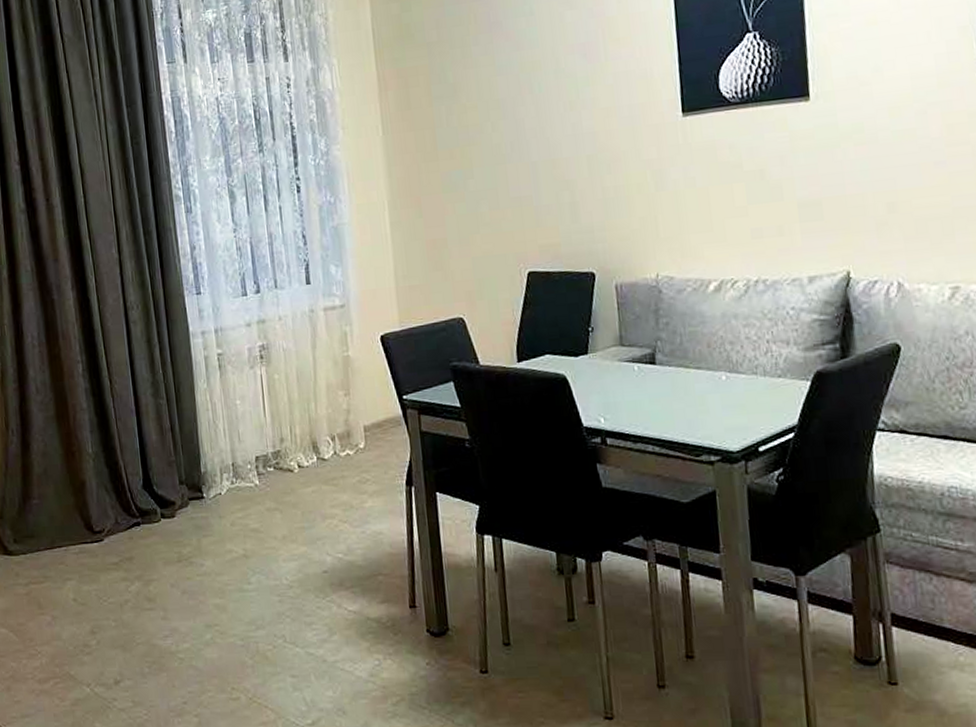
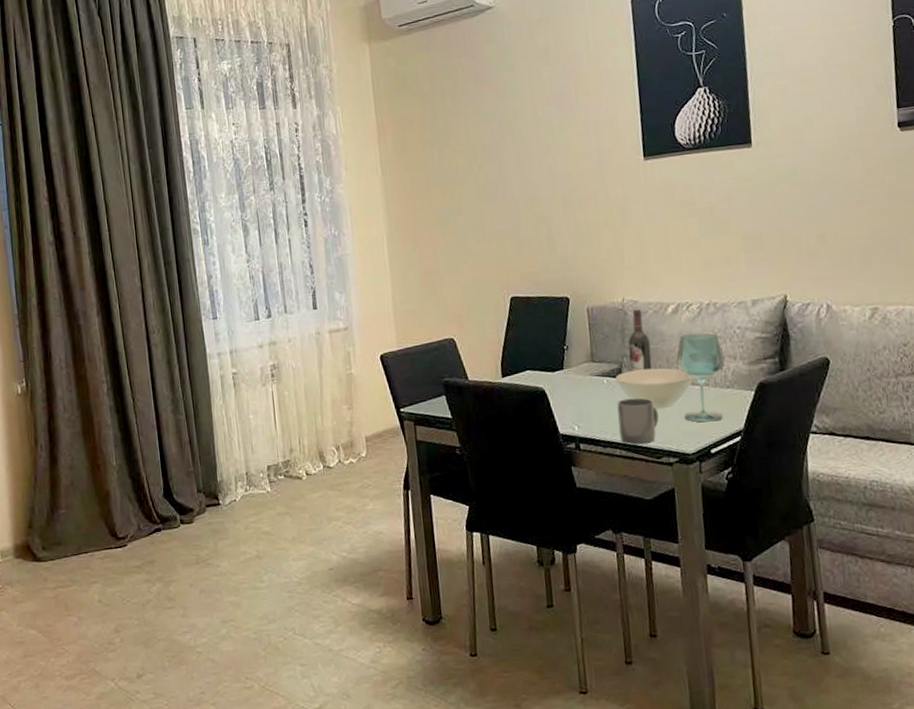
bowl: none [647,353,739,401] -> present [615,368,693,410]
mug: none [649,387,698,439] -> present [617,397,659,444]
wine bottle: none [662,285,691,358] -> present [627,308,653,372]
wine glass: none [719,314,776,416] -> present [676,333,725,422]

